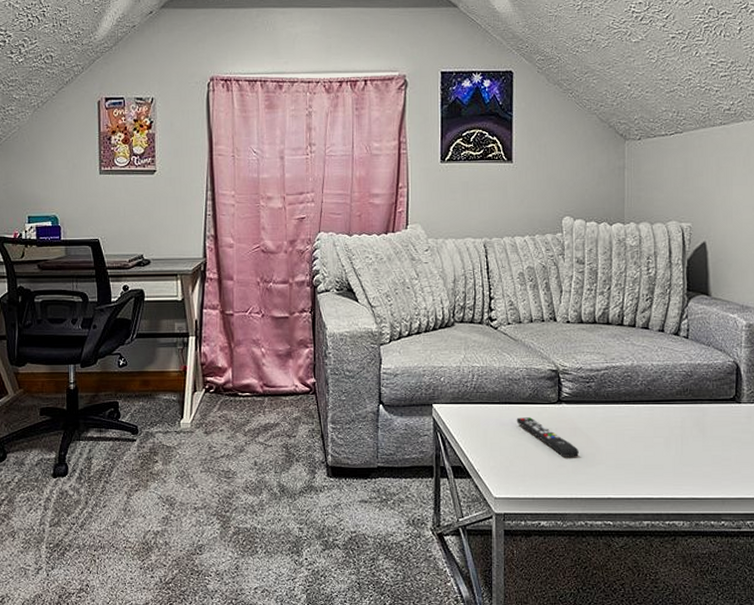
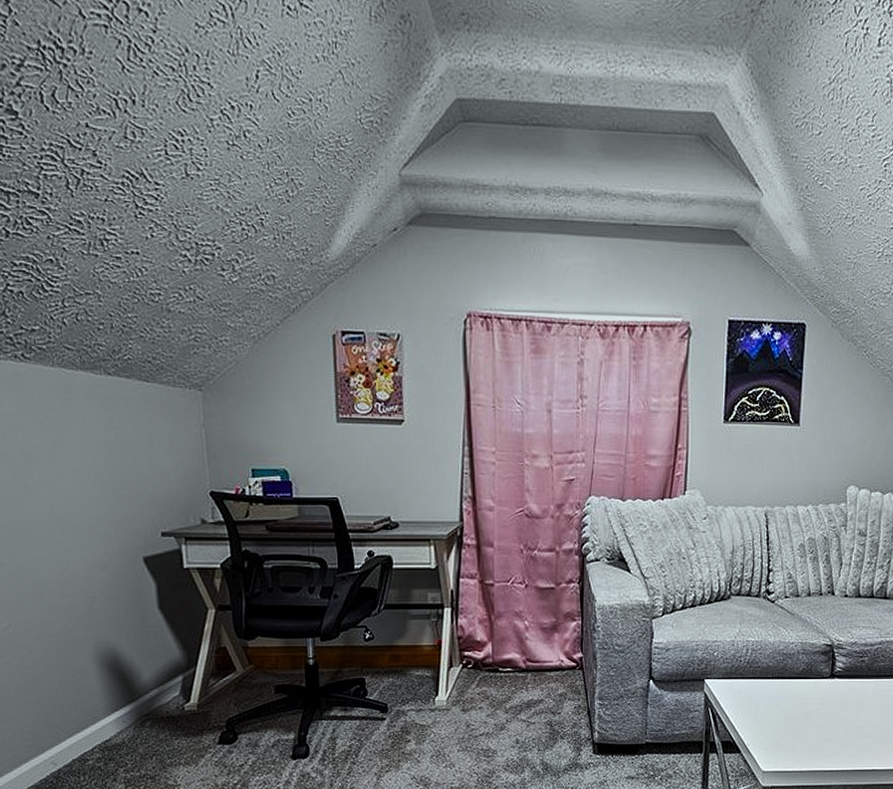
remote control: present [516,417,579,457] -> none [788,692,848,731]

